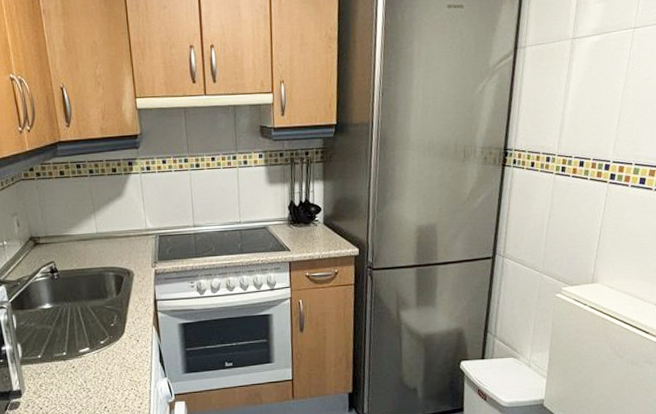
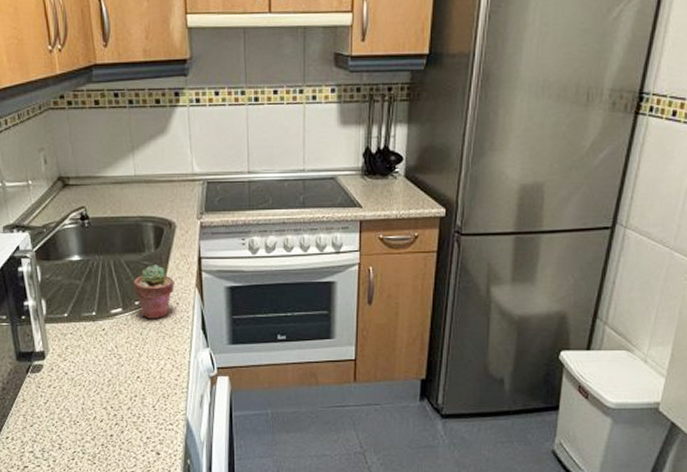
potted succulent: none [99,308,135,355] -> present [134,265,175,319]

